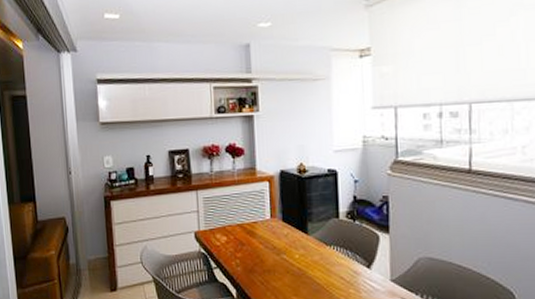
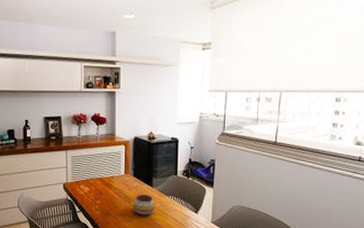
decorative bowl: none [283,244,312,272] -> present [133,194,155,216]

